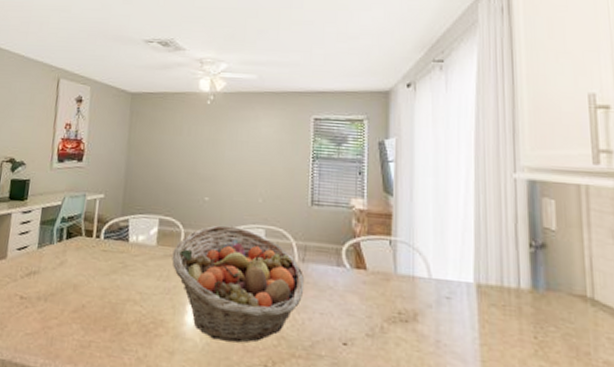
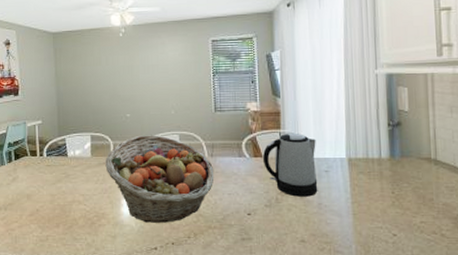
kettle: none [368,242,436,330] -> present [263,133,318,197]

